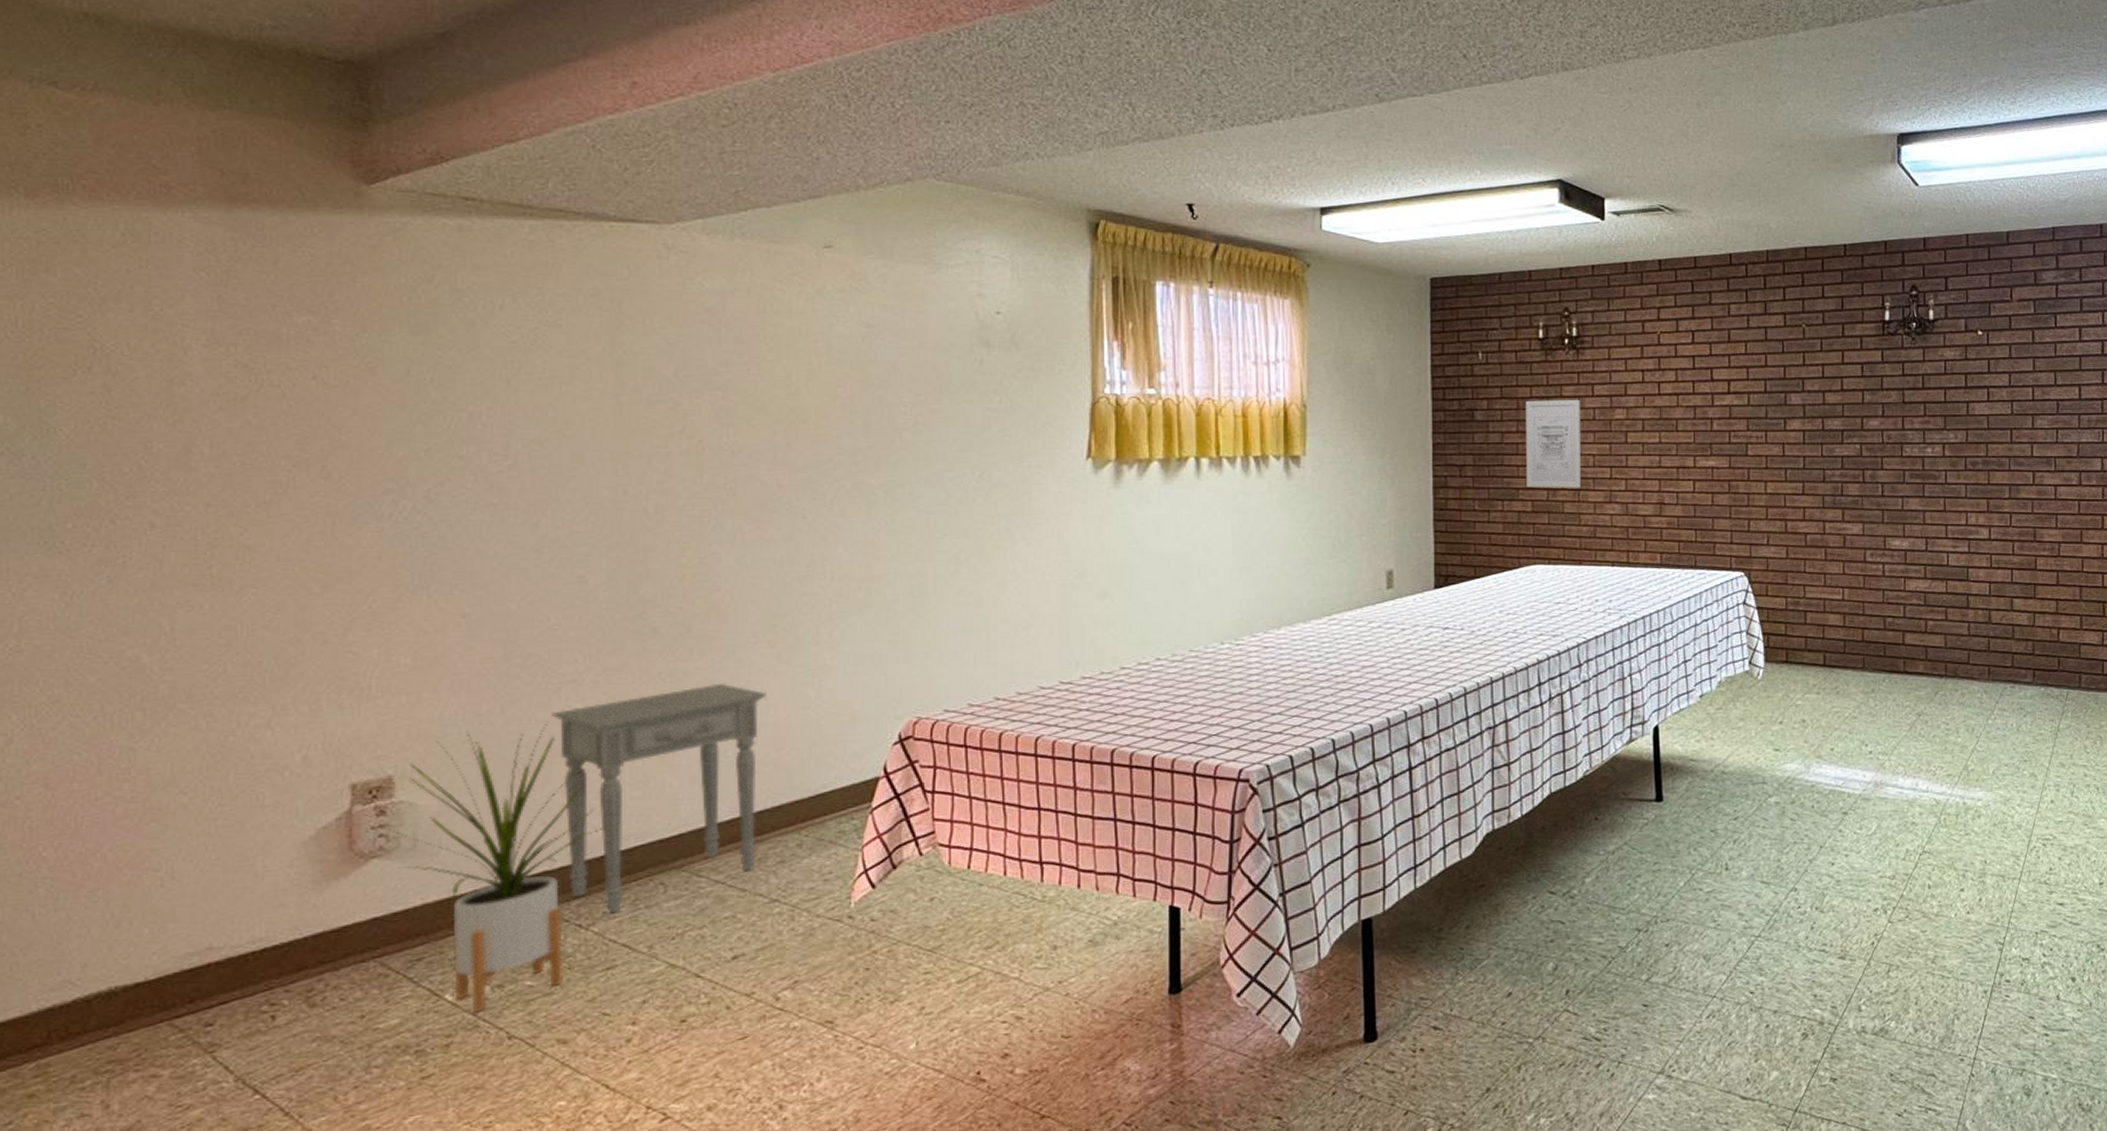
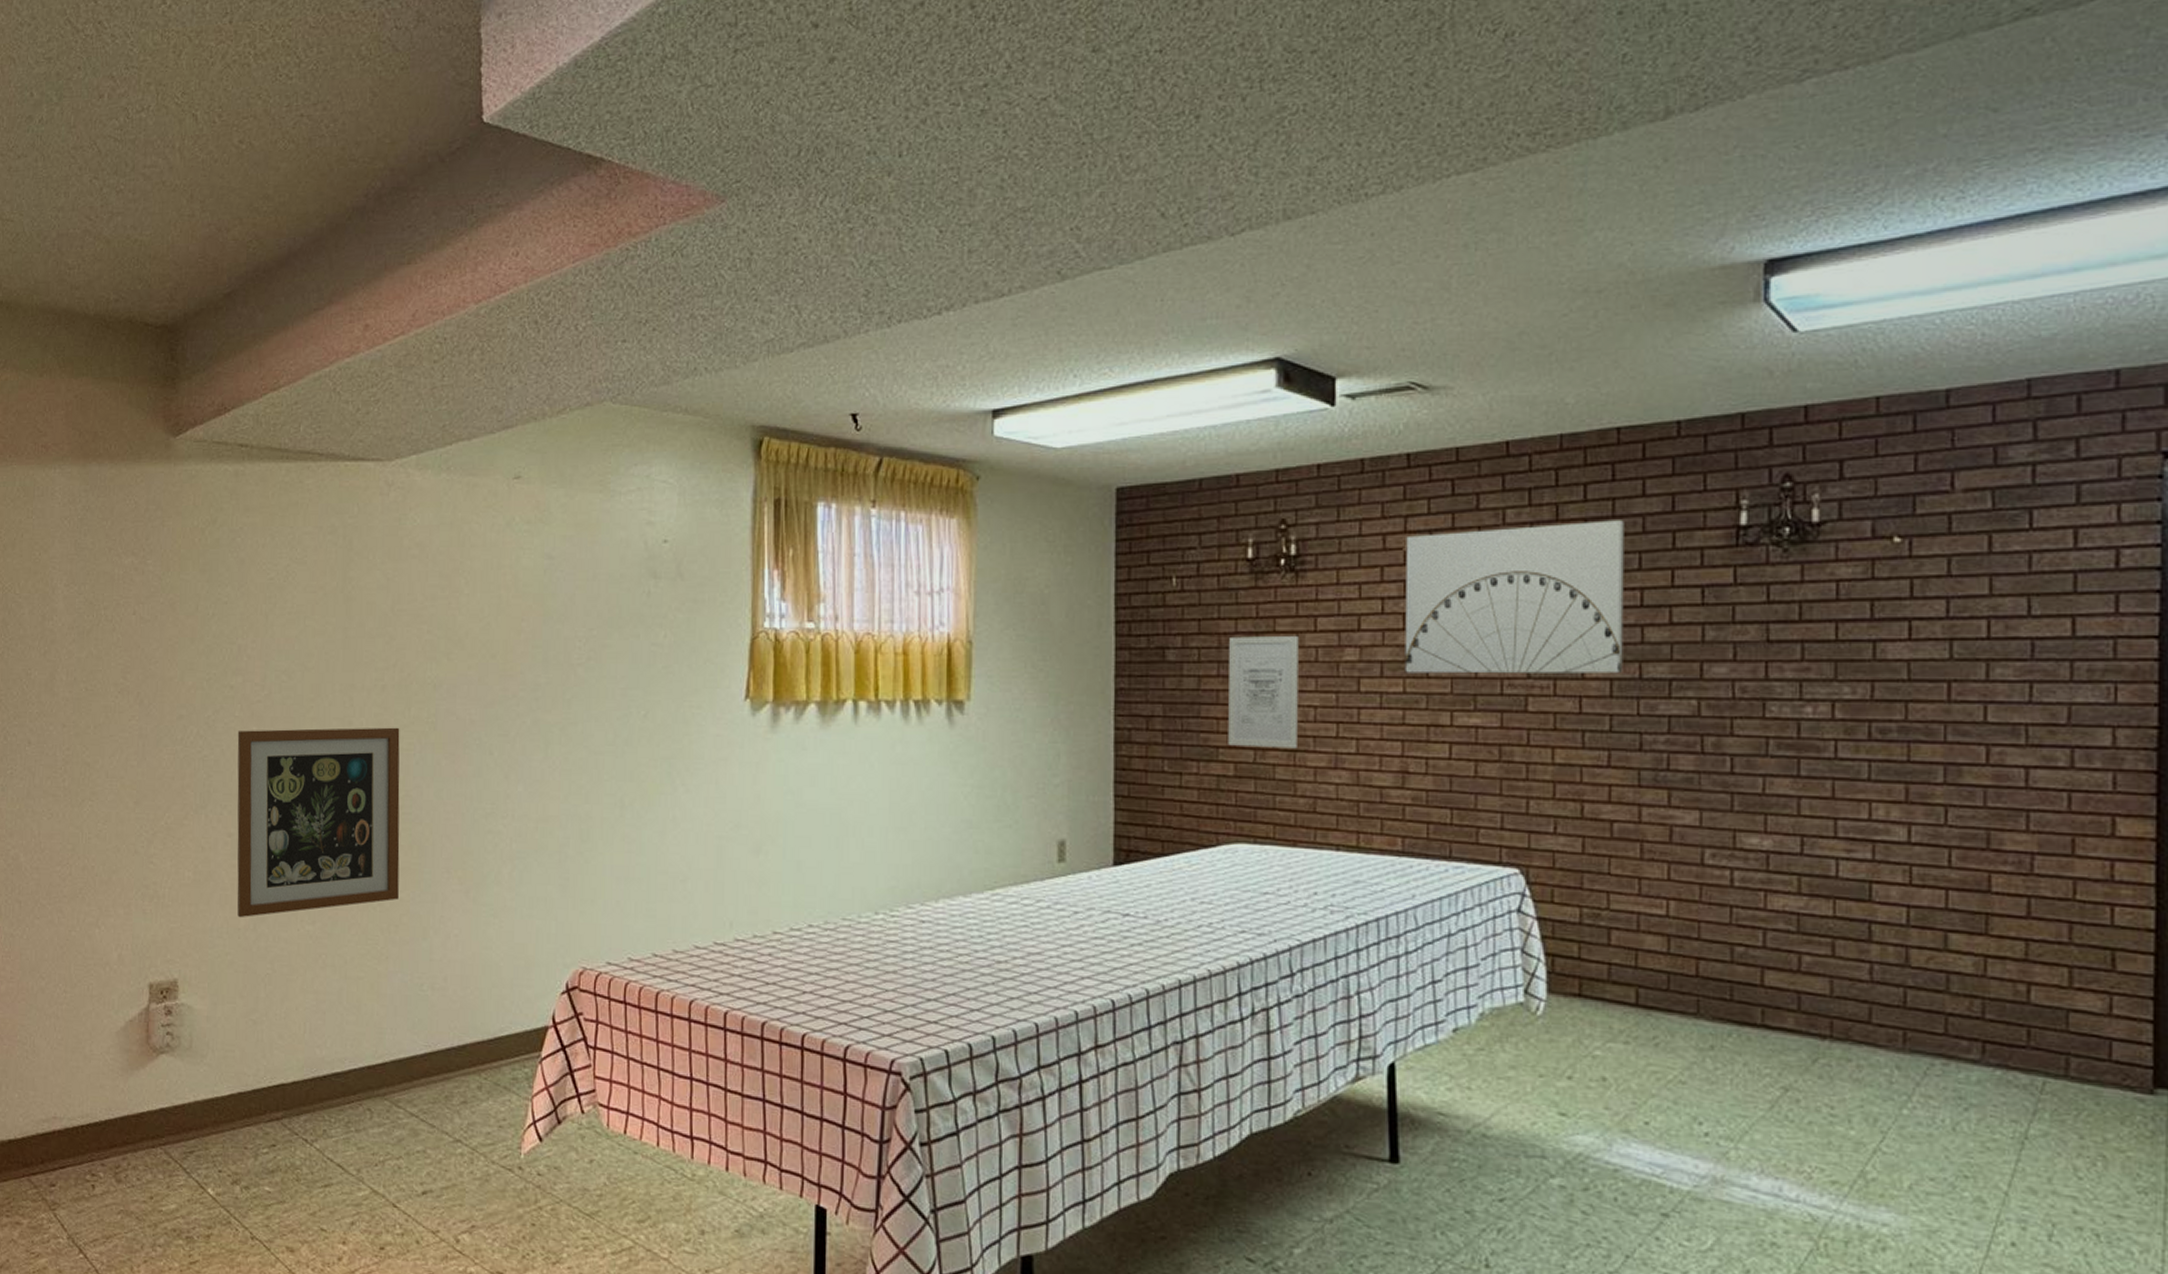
house plant: present [379,721,609,1013] -> none [167,940,330,1210]
wall art: none [471,494,694,703] -> present [237,727,400,918]
nightstand: present [551,683,767,914] -> none [290,916,456,1133]
wall art: none [1659,315,1811,428] -> present [1404,520,1624,674]

